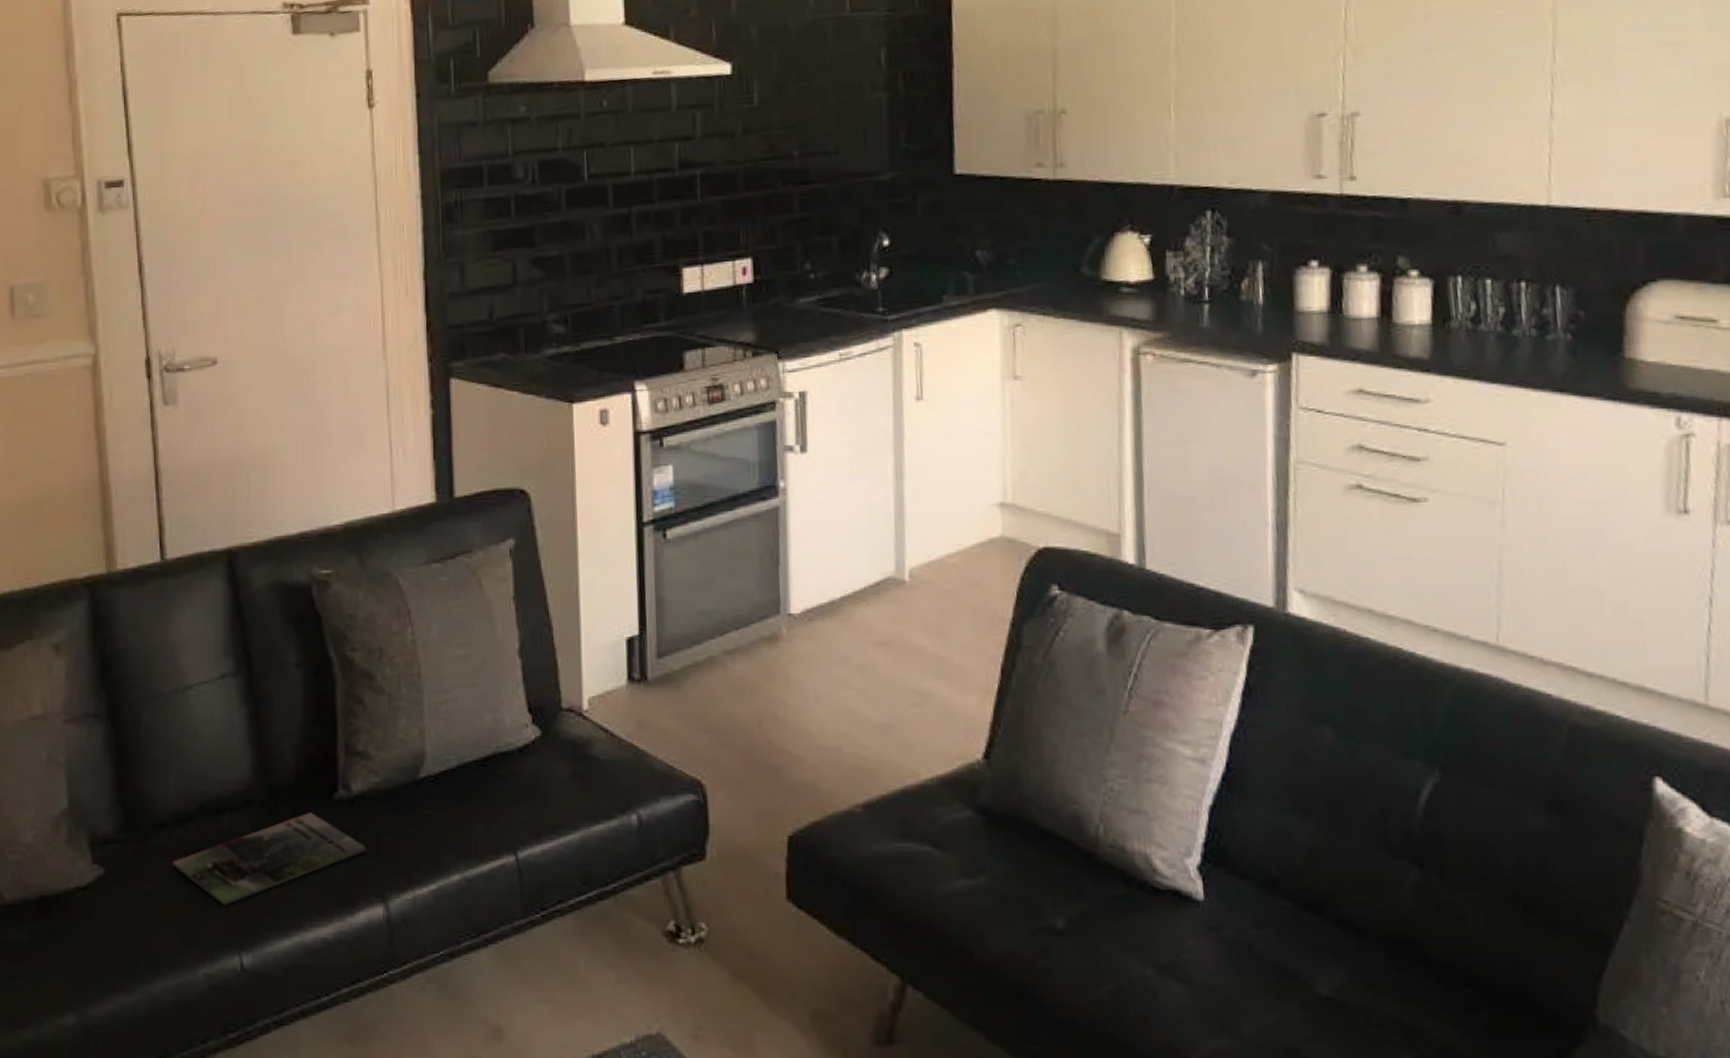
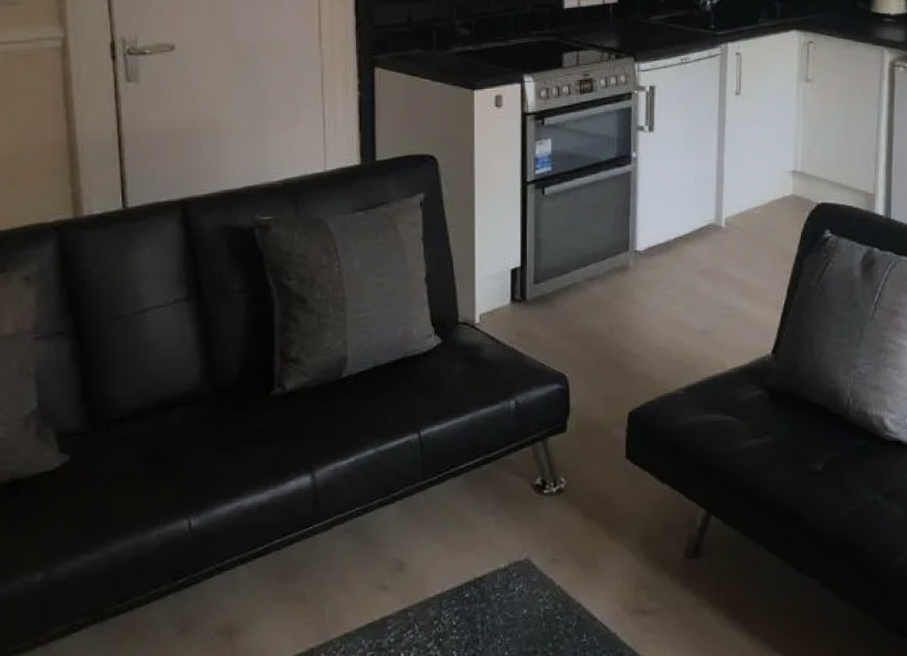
magazine: present [172,812,367,905] -> none [131,406,297,481]

